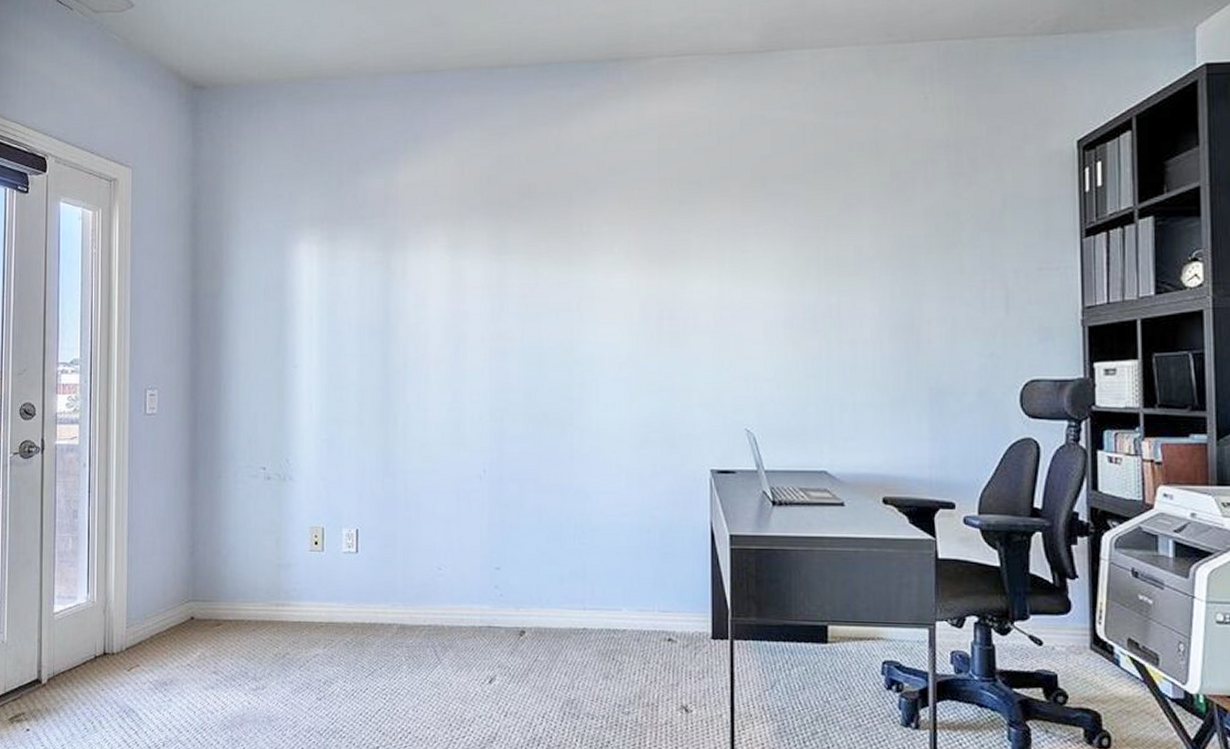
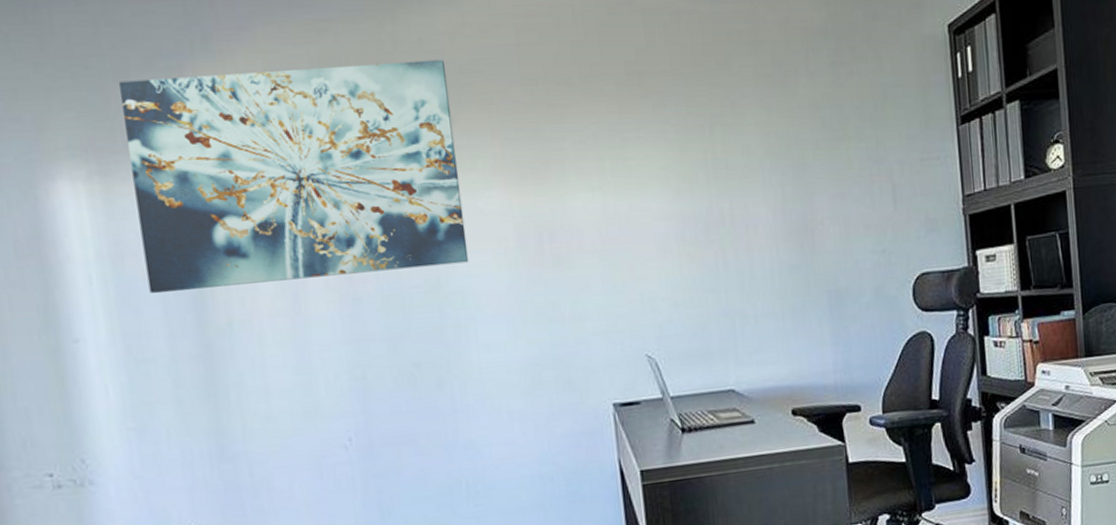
wall art: none [351,160,598,334] -> present [118,59,469,293]

